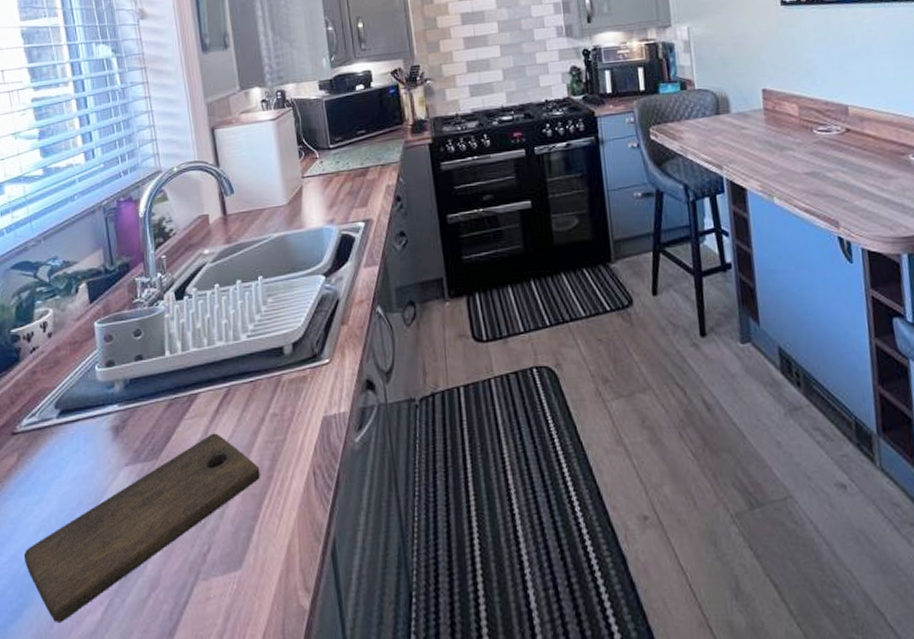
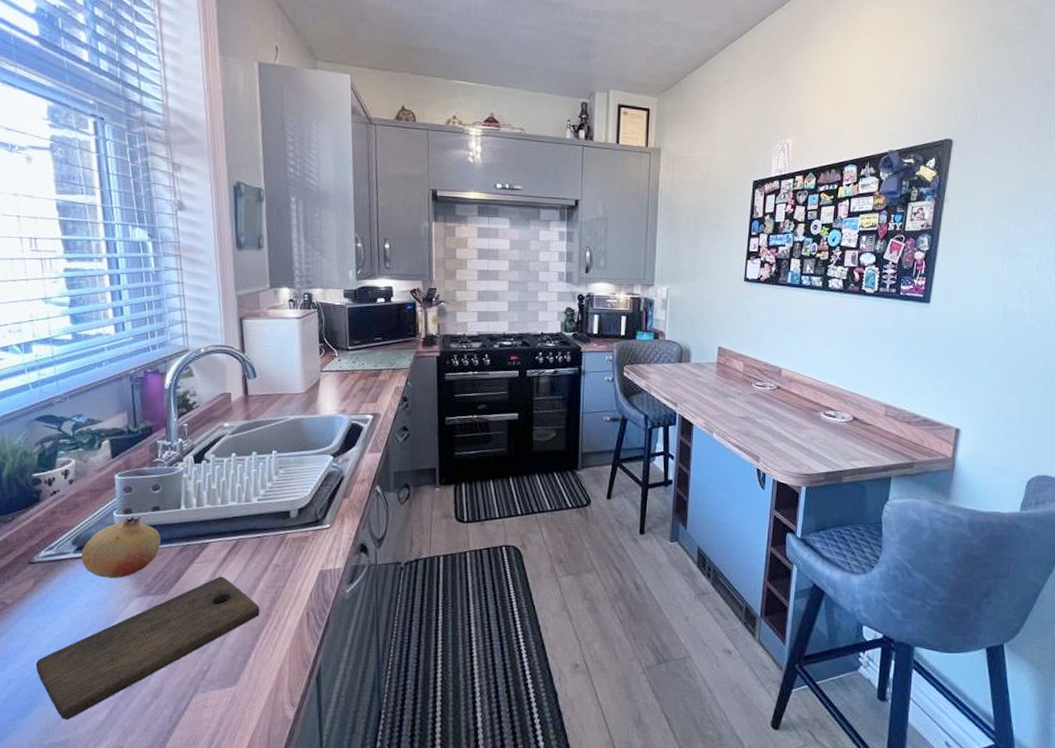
fruit: none [64,368,147,445] -> present [81,516,161,578]

